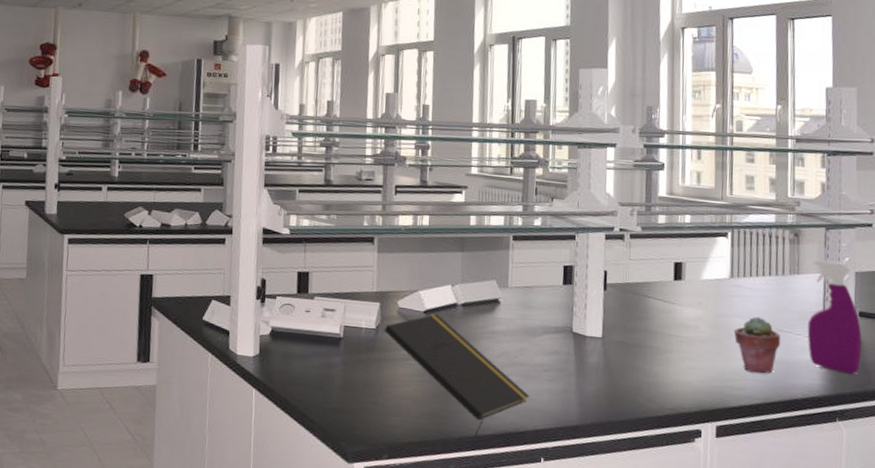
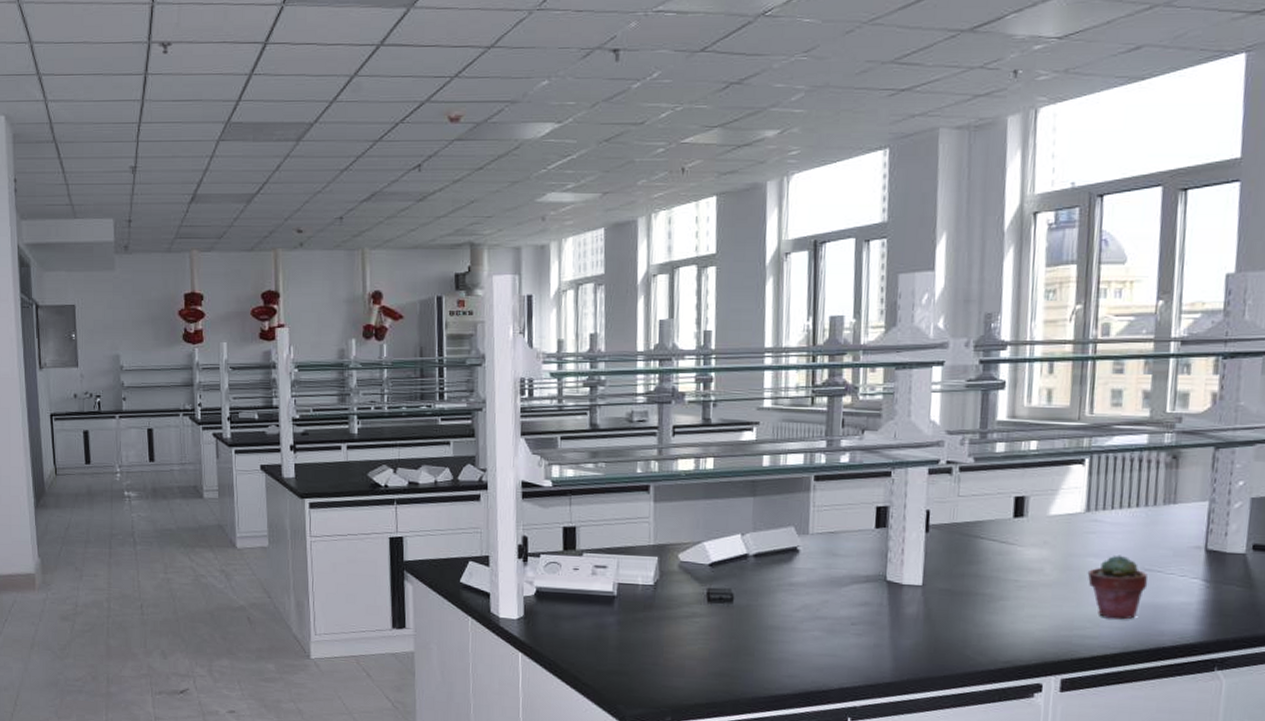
notepad: present [384,313,530,437] -> none [663,566,835,697]
spray bottle: present [807,259,862,374] -> none [1182,485,1255,617]

